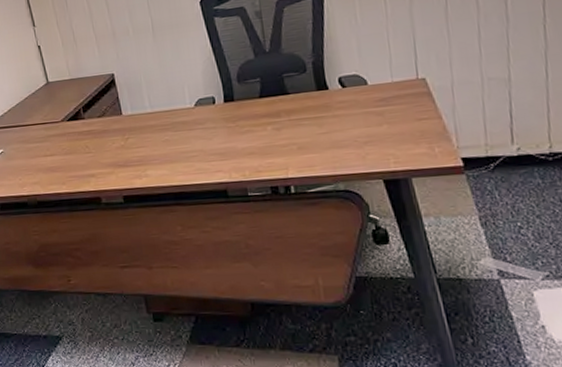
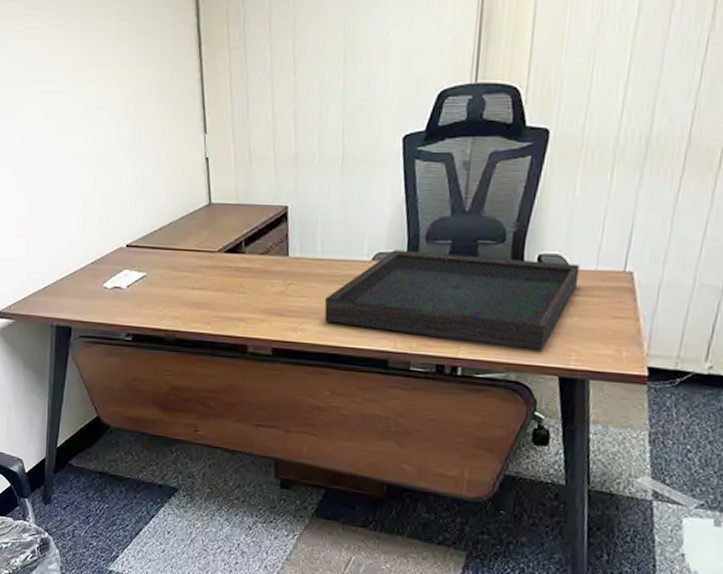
monitor: none [160,80,380,166] -> present [324,250,580,351]

